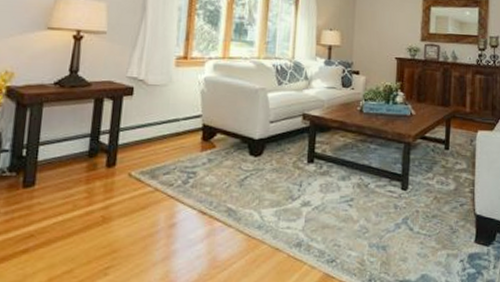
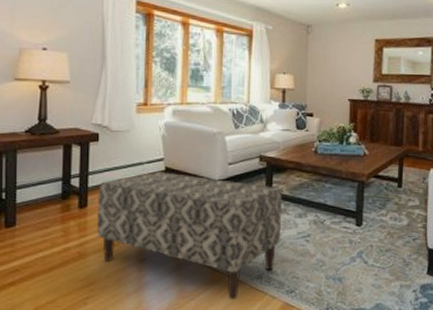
bench: none [124,129,326,269] -> present [97,172,283,299]

